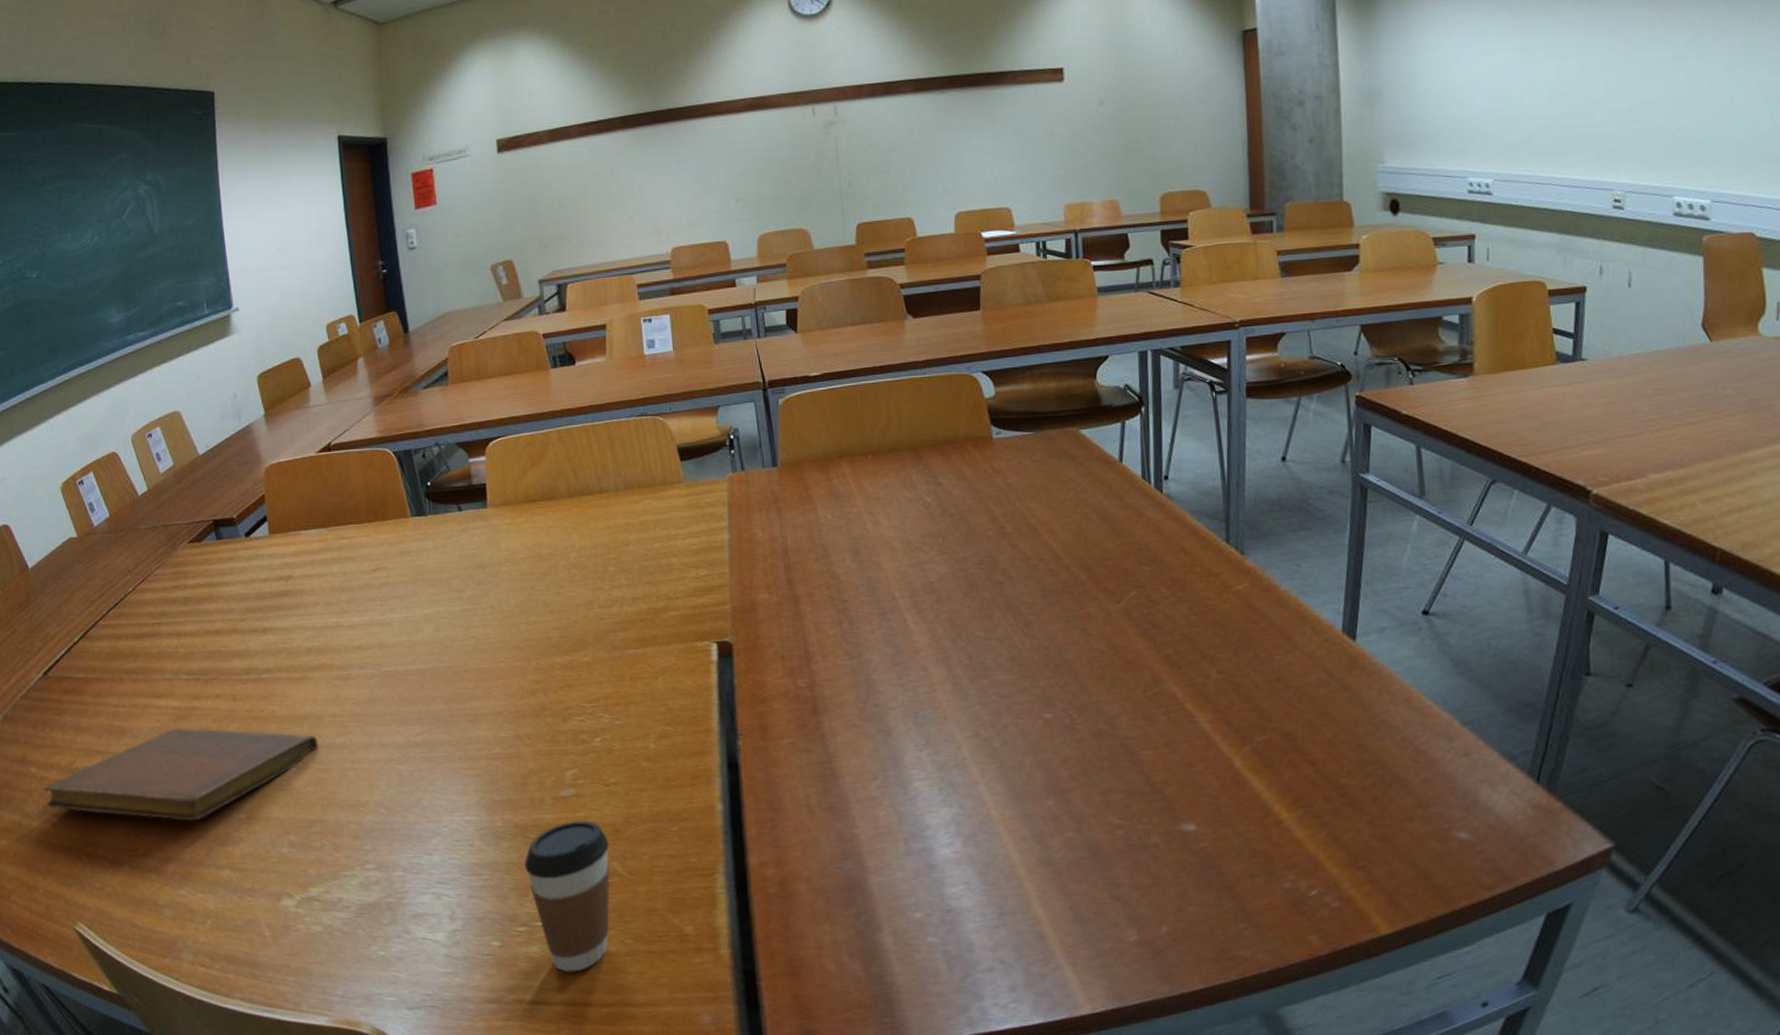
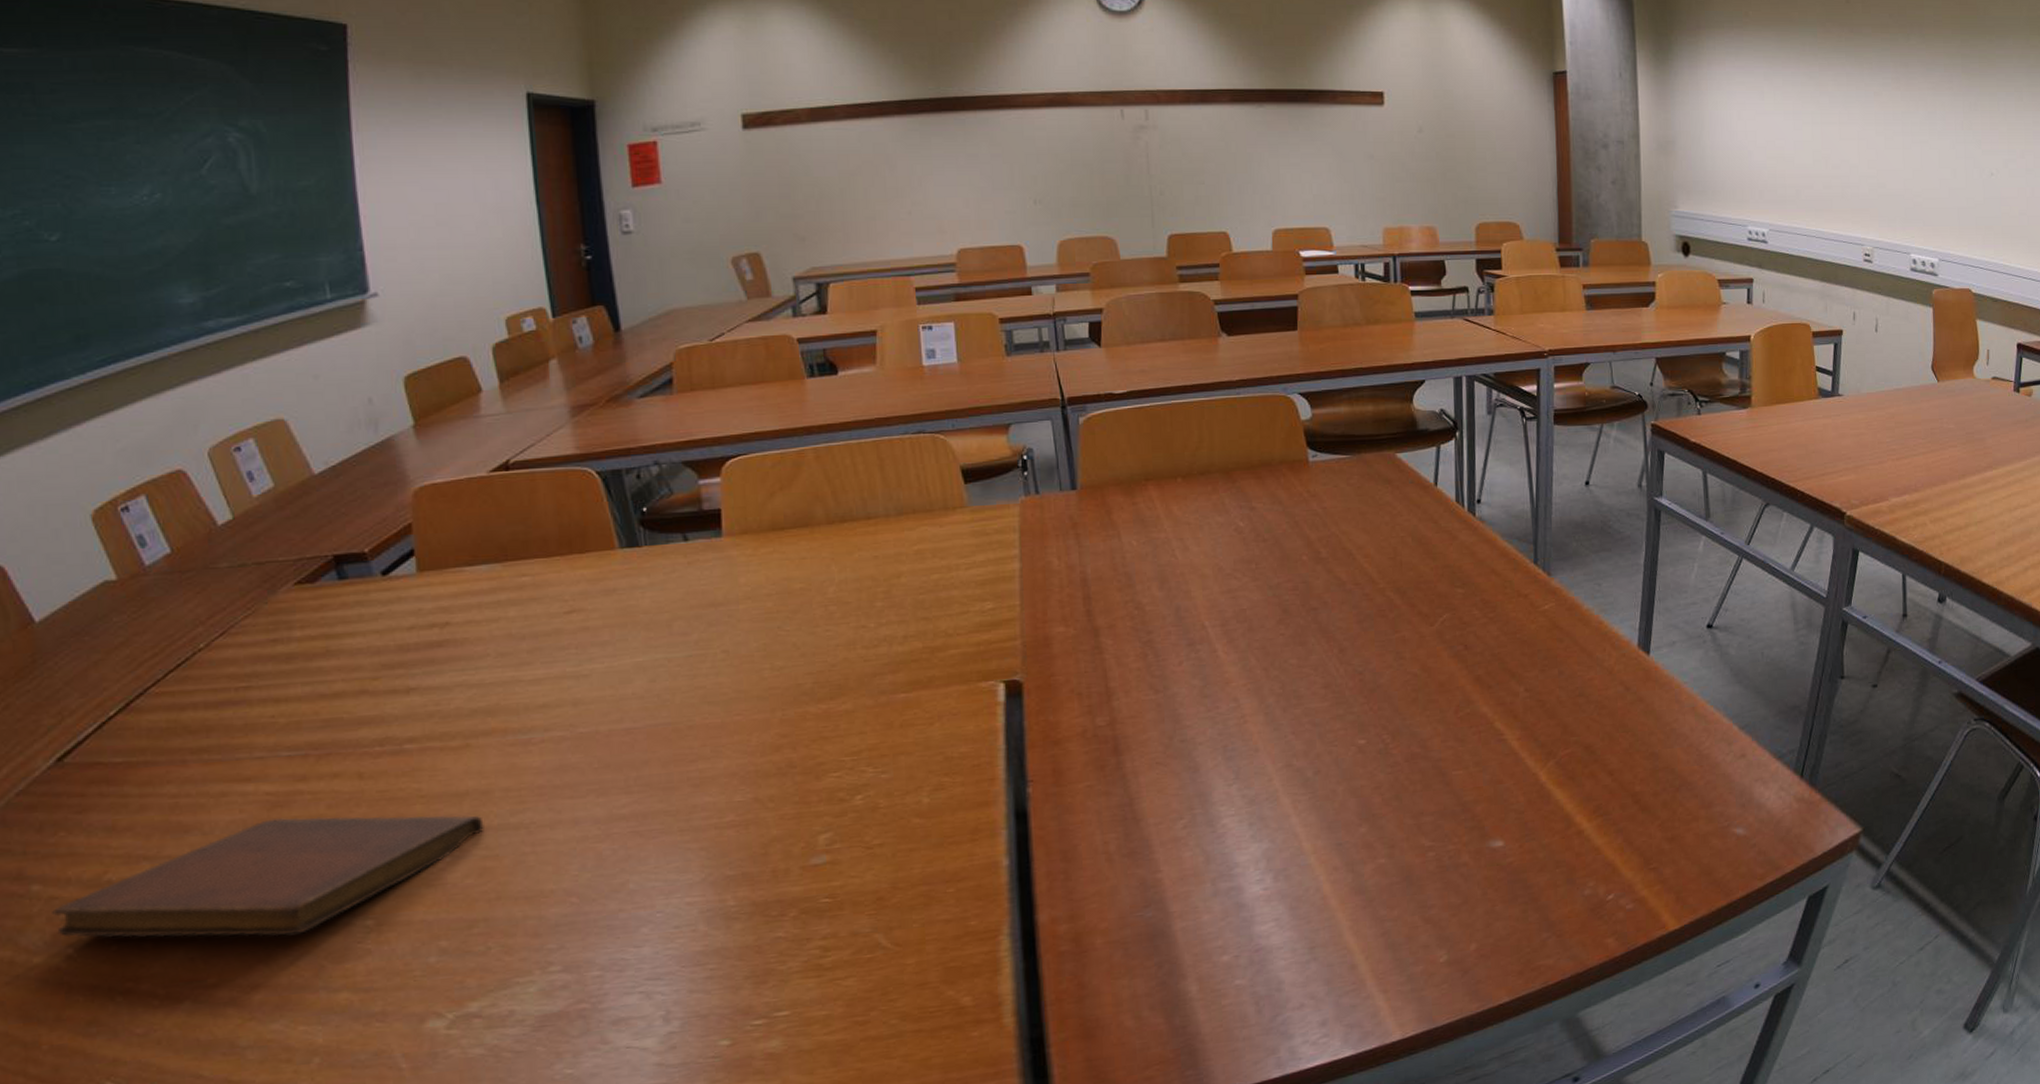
coffee cup: present [524,821,610,972] -> none [762,890,872,1066]

